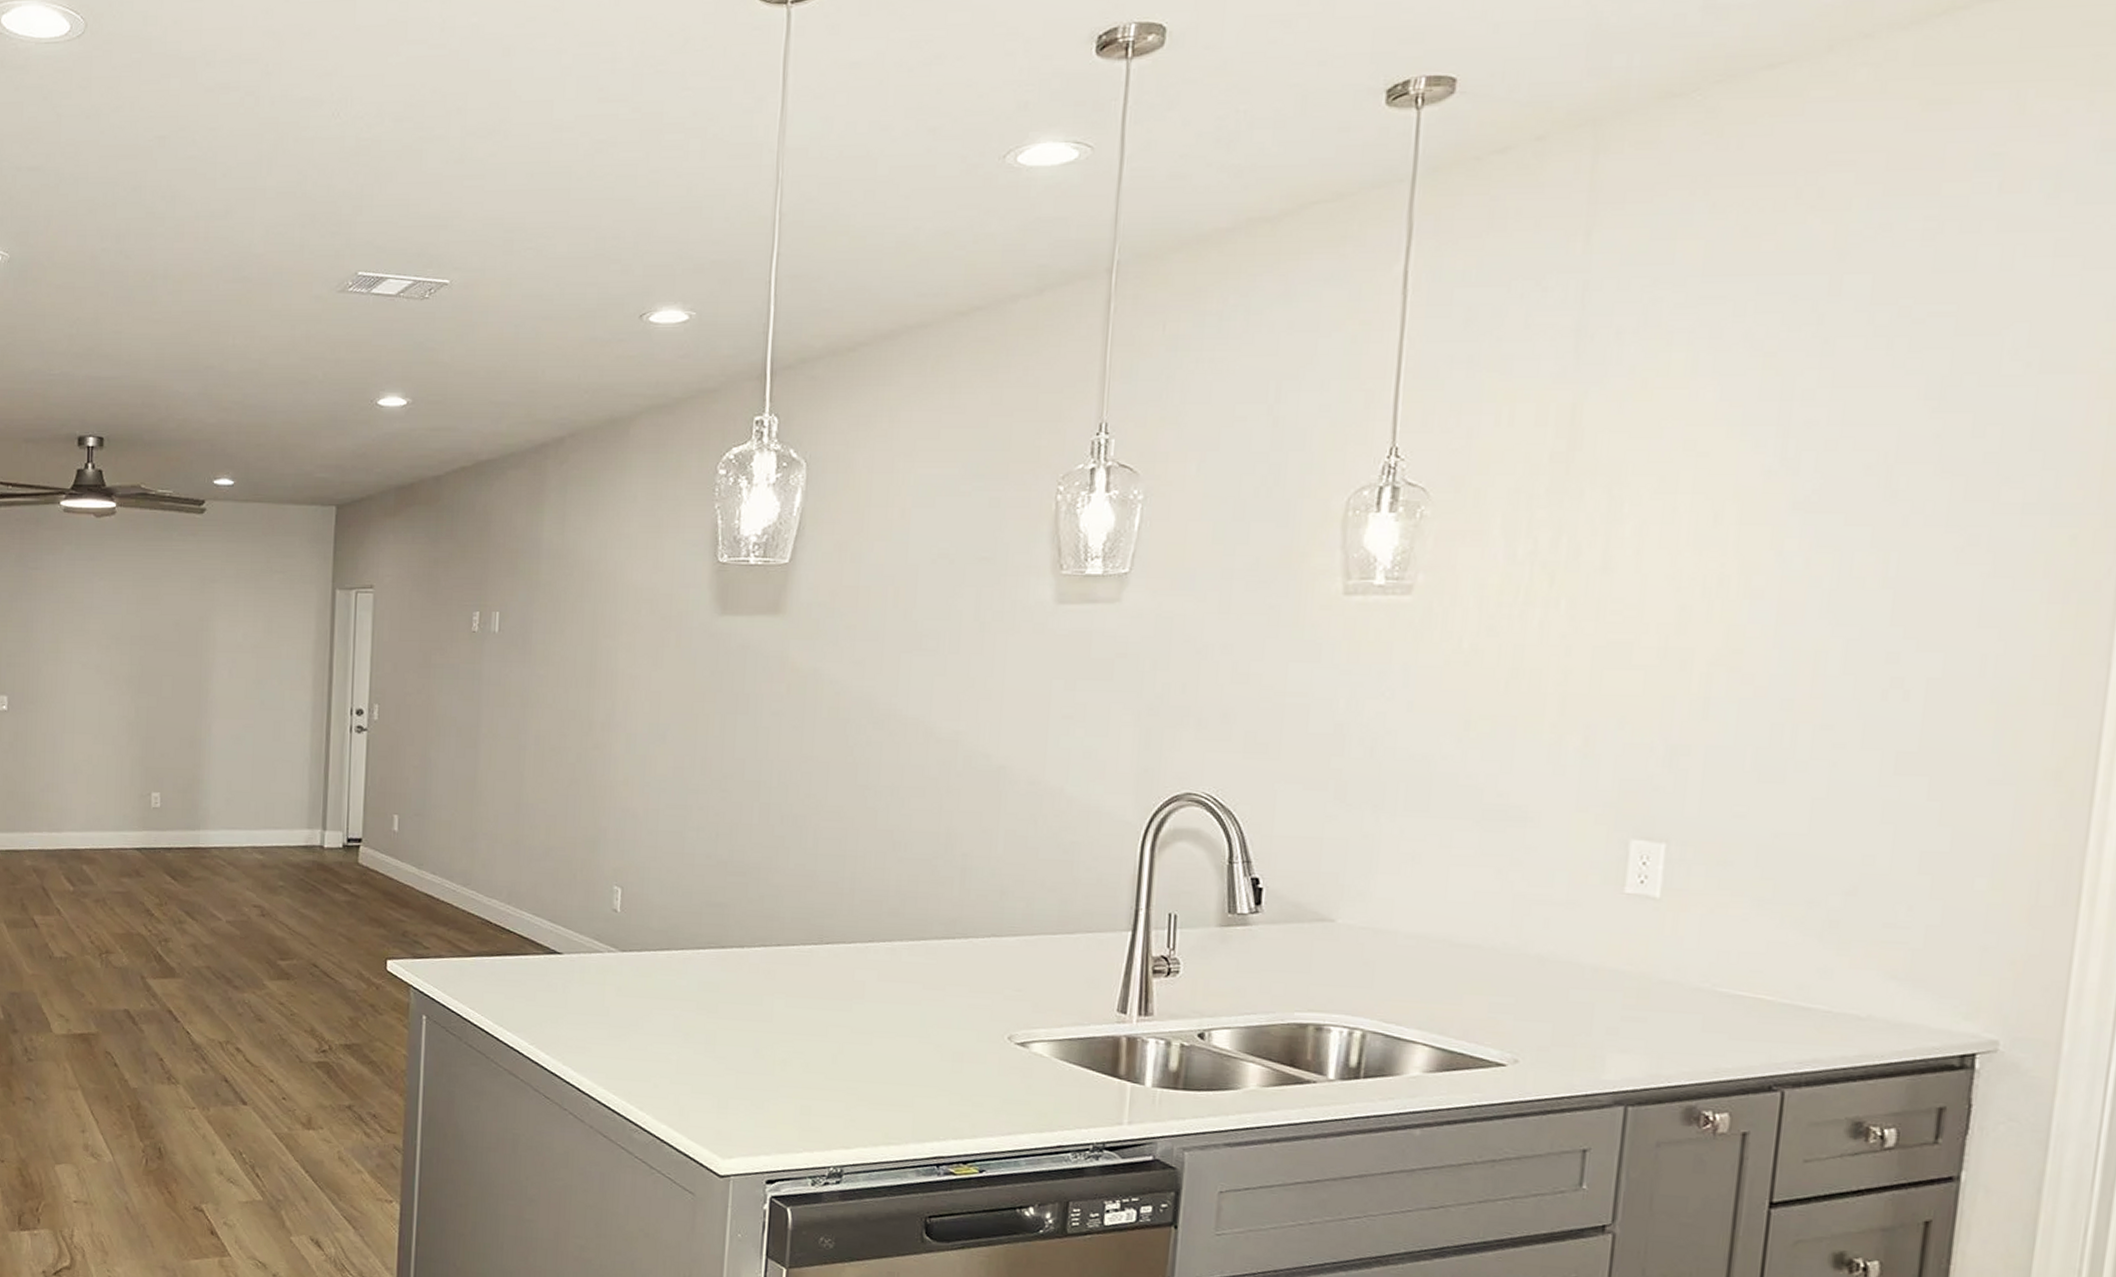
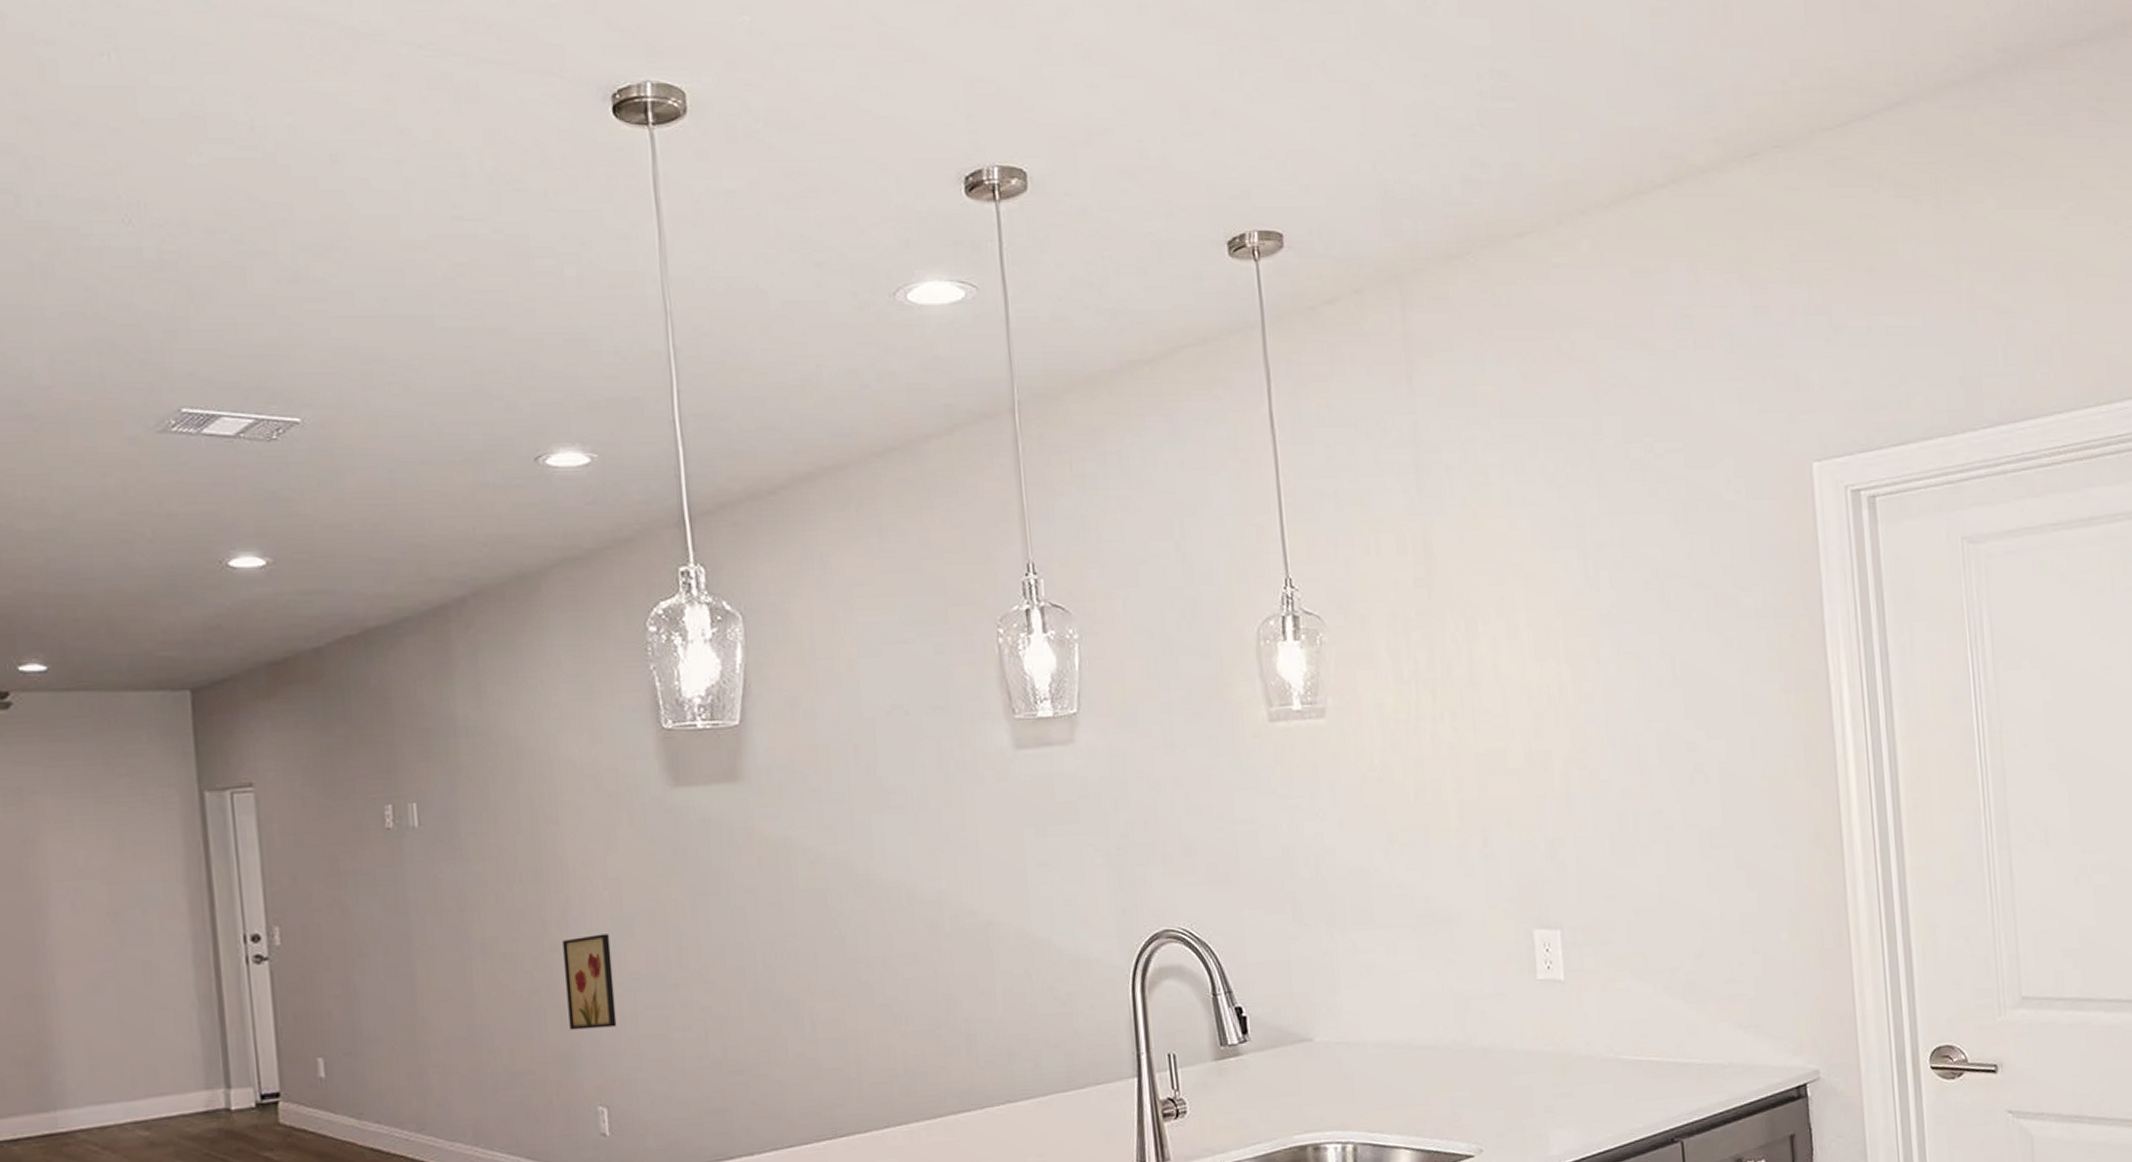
wall art: none [599,738,645,820] -> present [563,933,617,1031]

